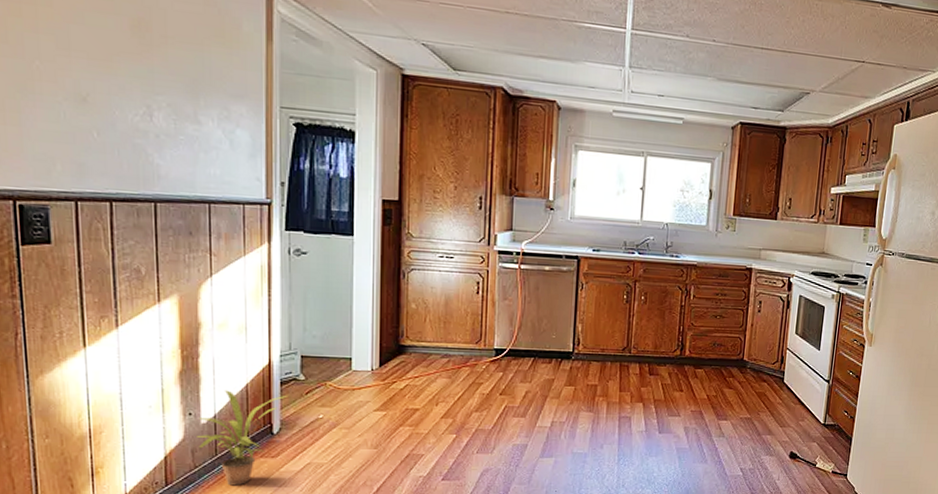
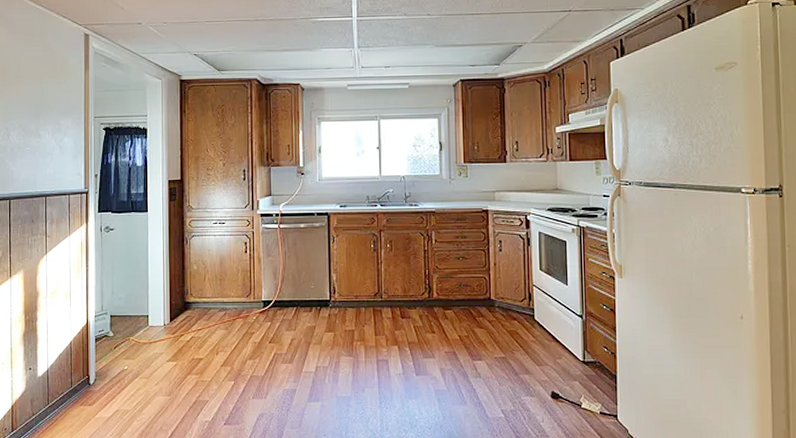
potted plant: present [197,390,287,486] -> none [34,347,100,431]

